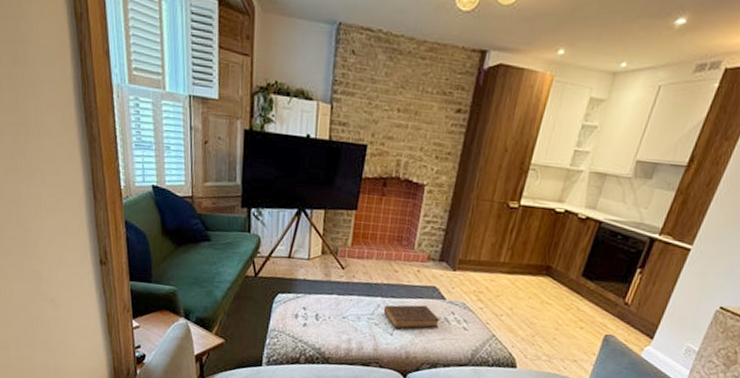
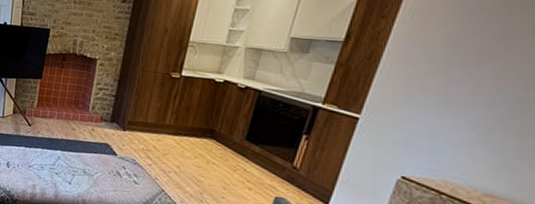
book: present [384,304,439,329] -> none [63,157,112,180]

